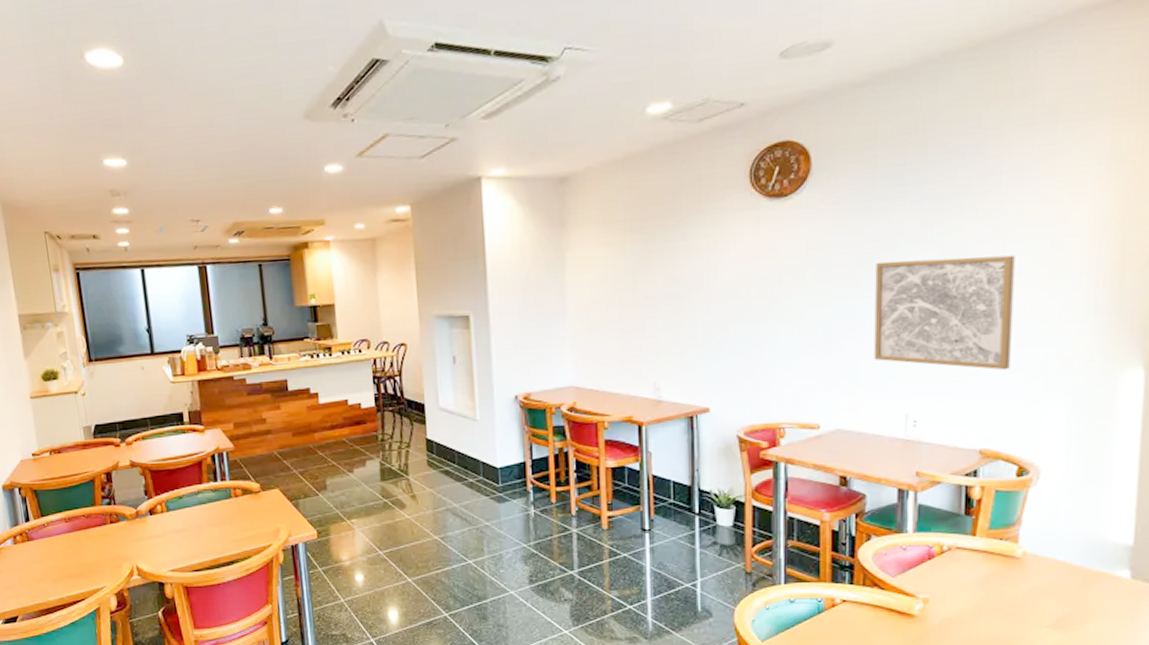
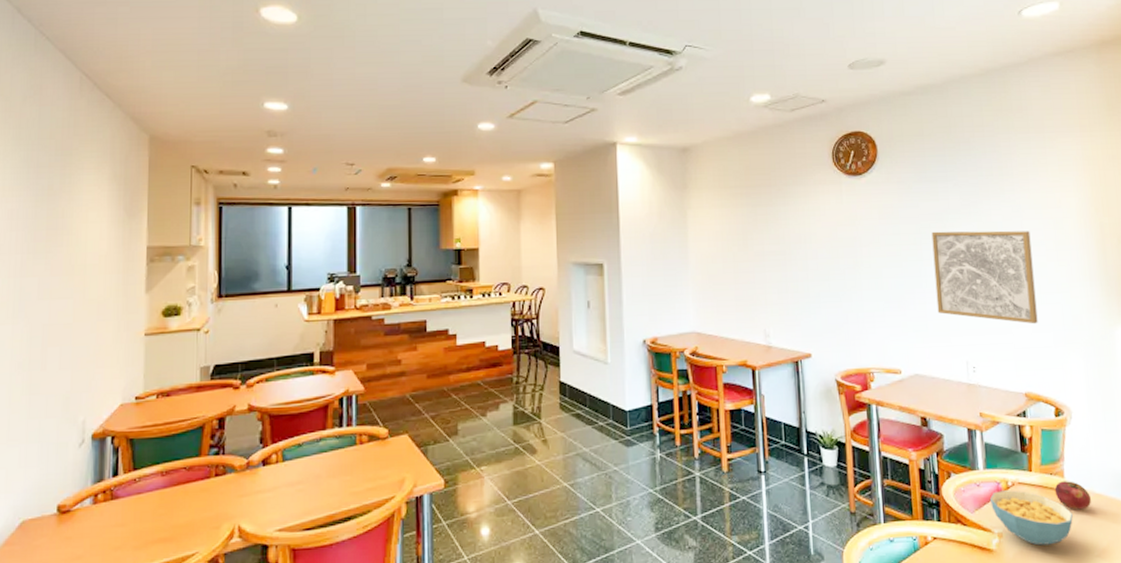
cereal bowl: none [917,555,1023,613] -> present [989,490,1073,546]
fruit: none [1003,547,1050,578] -> present [1054,481,1091,510]

